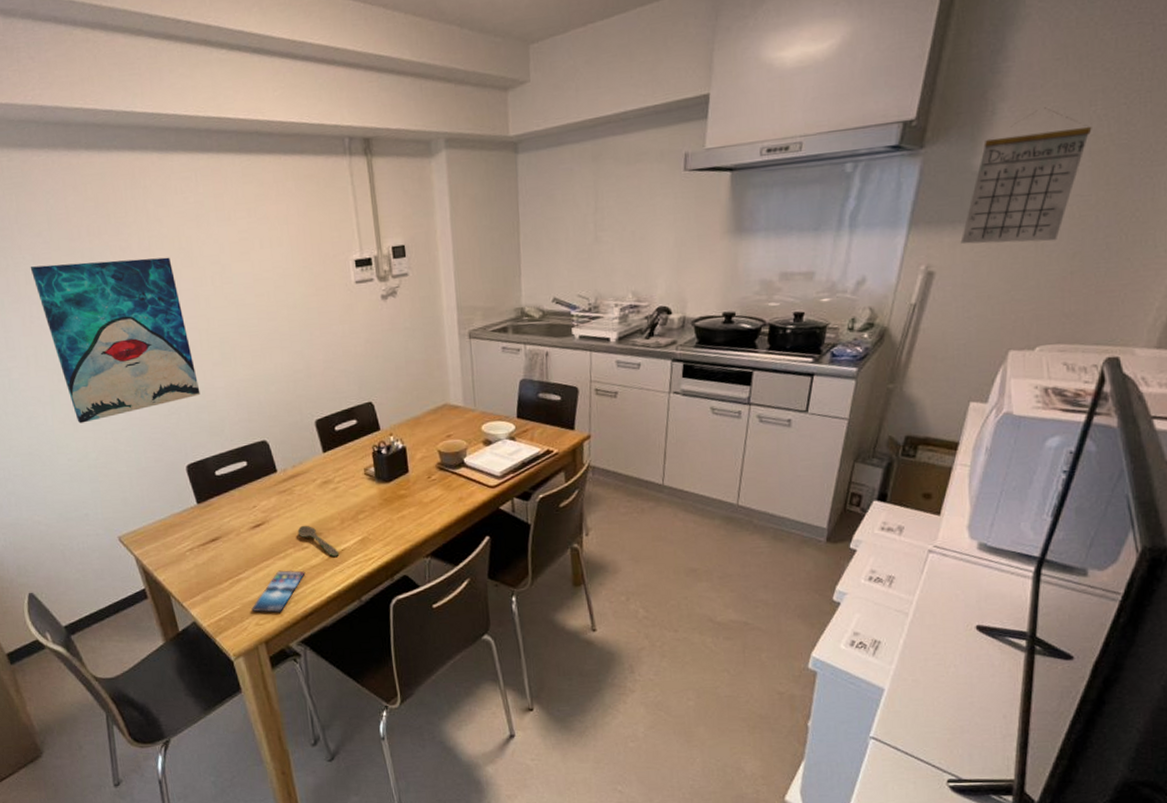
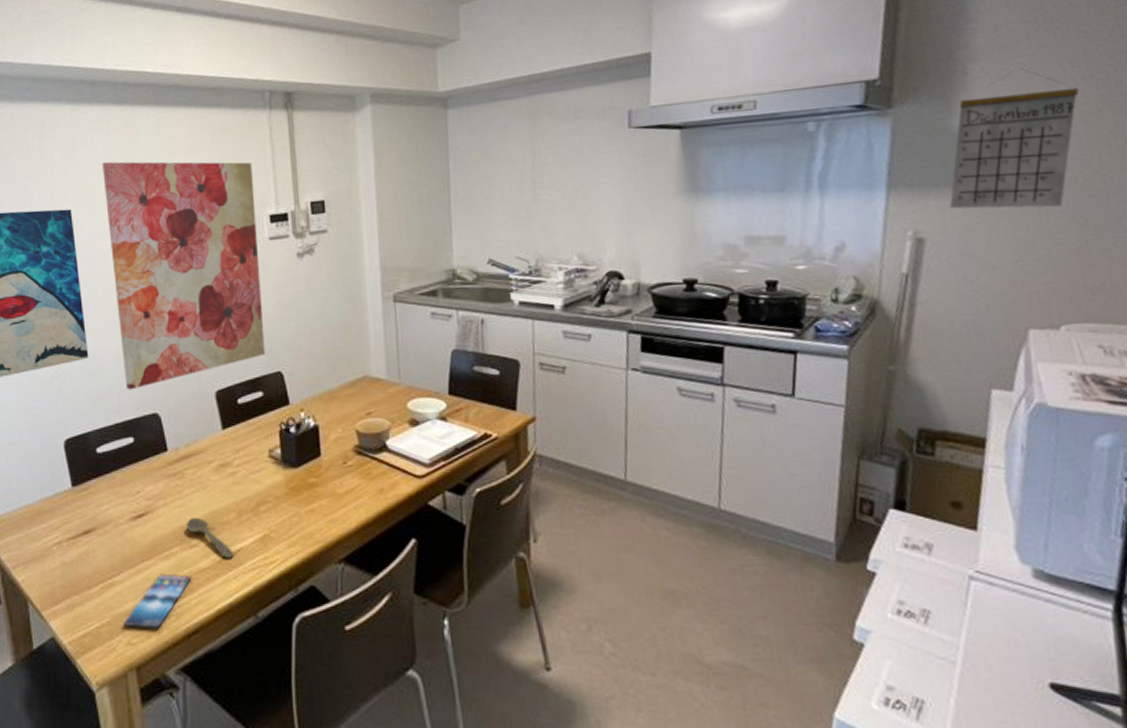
wall art: none [194,209,357,422] -> present [102,161,265,390]

